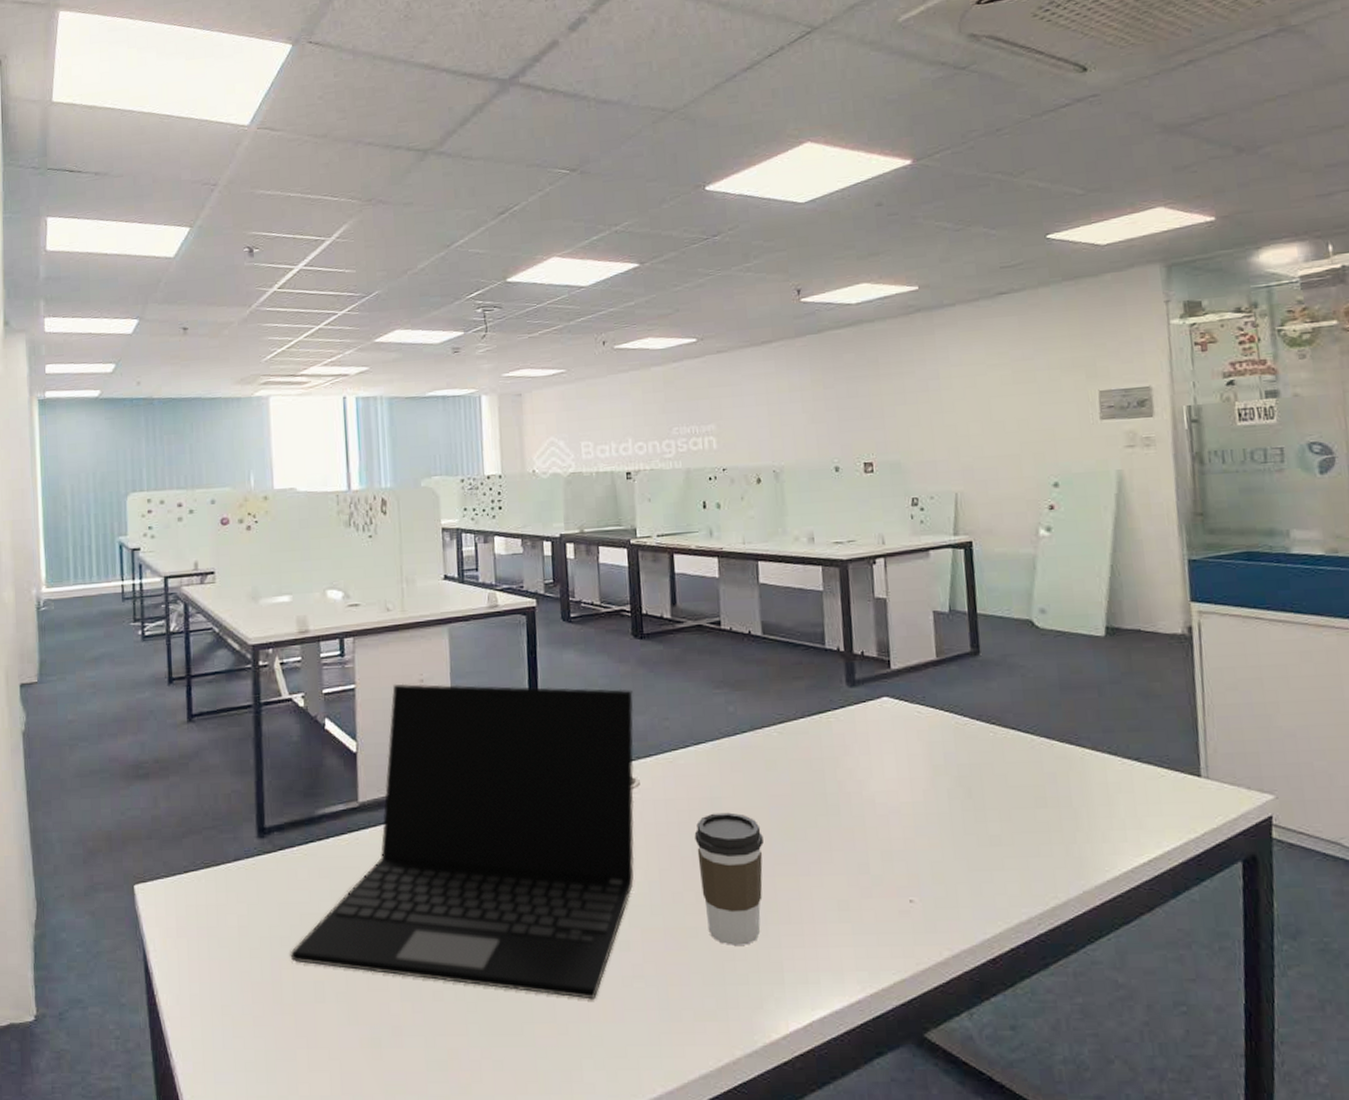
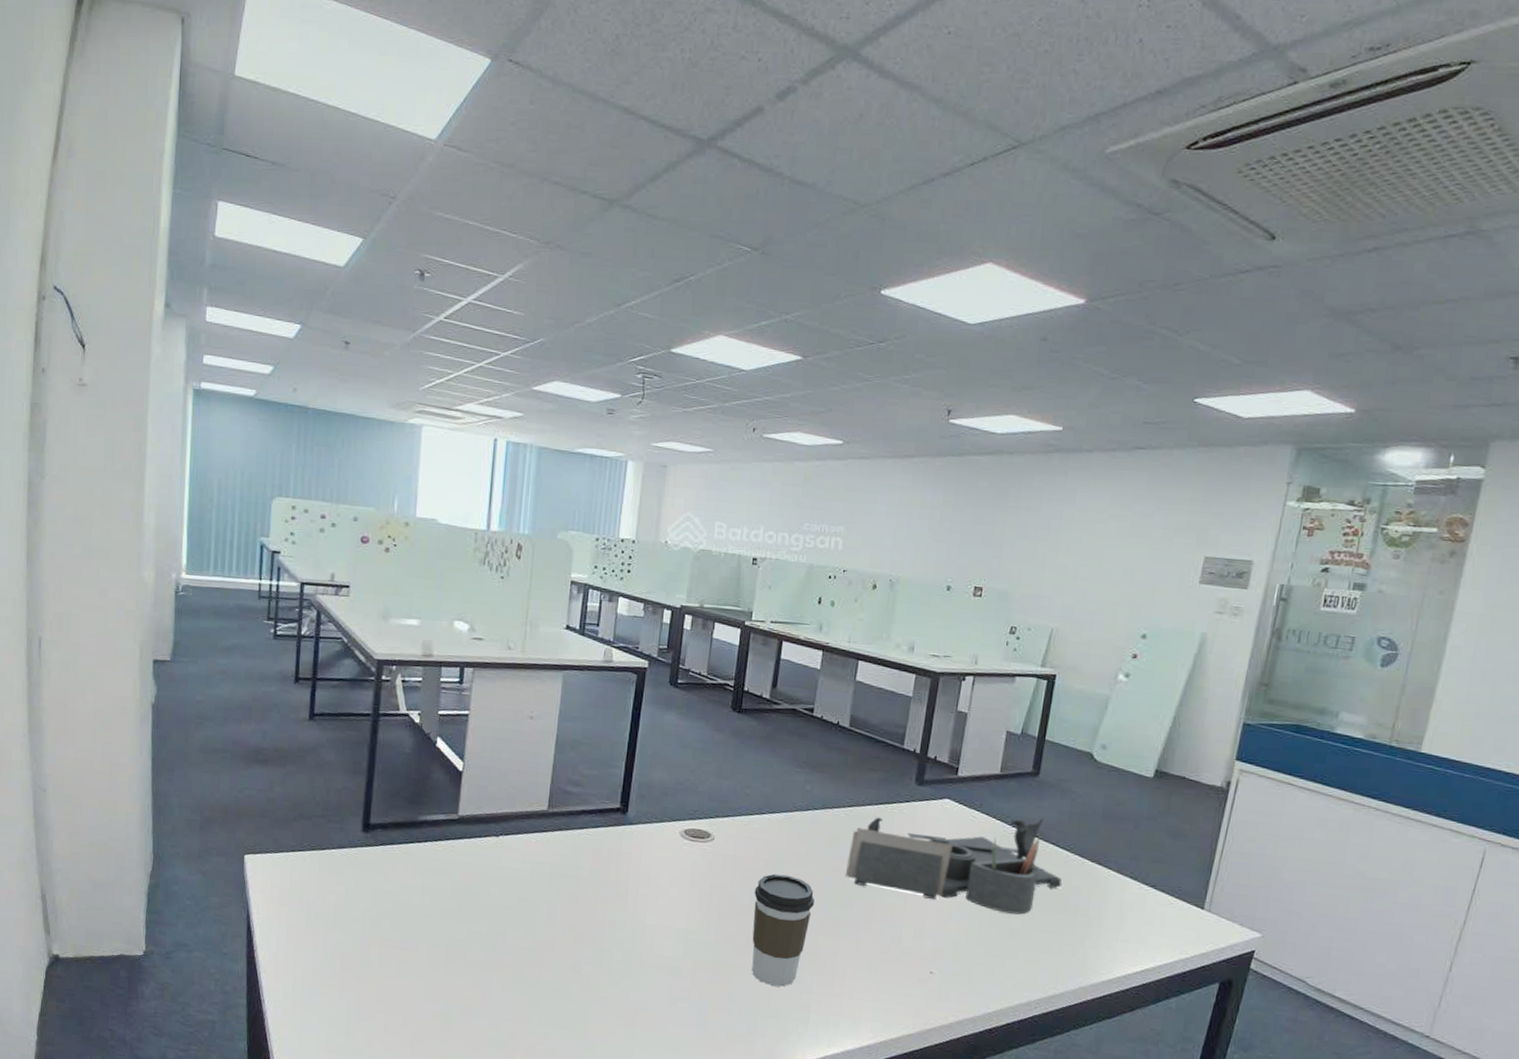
laptop: present [290,683,635,1000] -> none [379,716,723,1011]
desk organizer: none [790,701,1035,817] -> present [845,815,1062,915]

